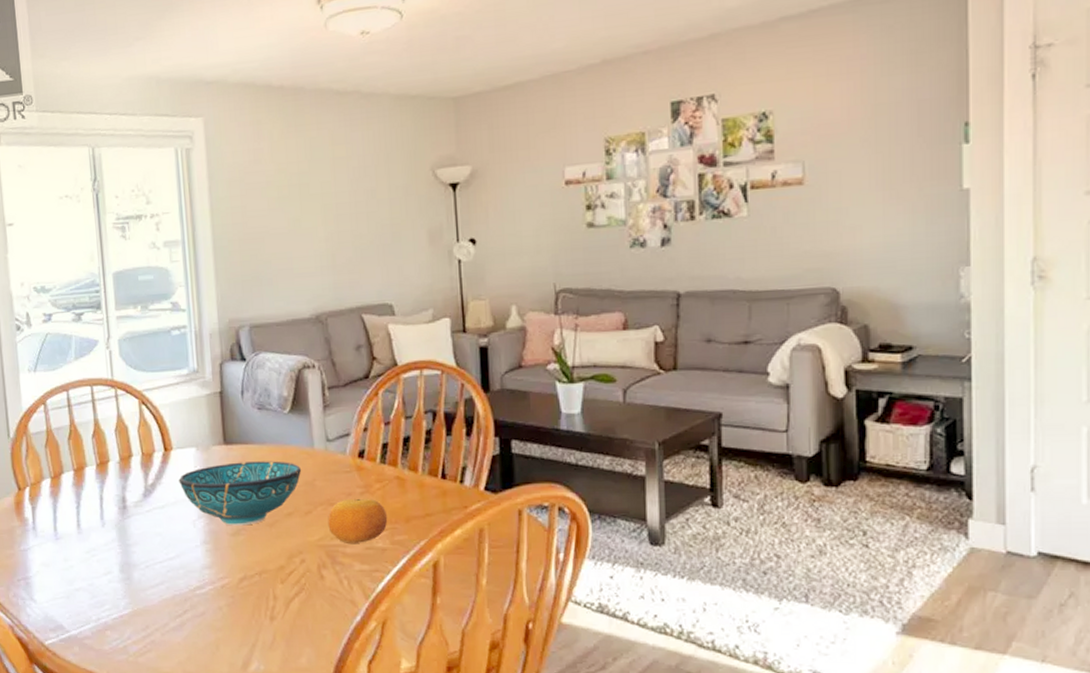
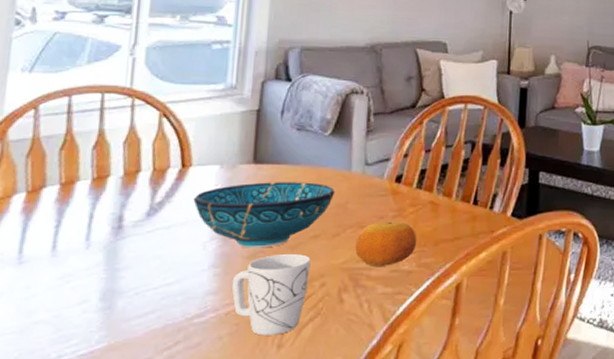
mug: none [222,531,290,608] -> present [231,254,311,336]

